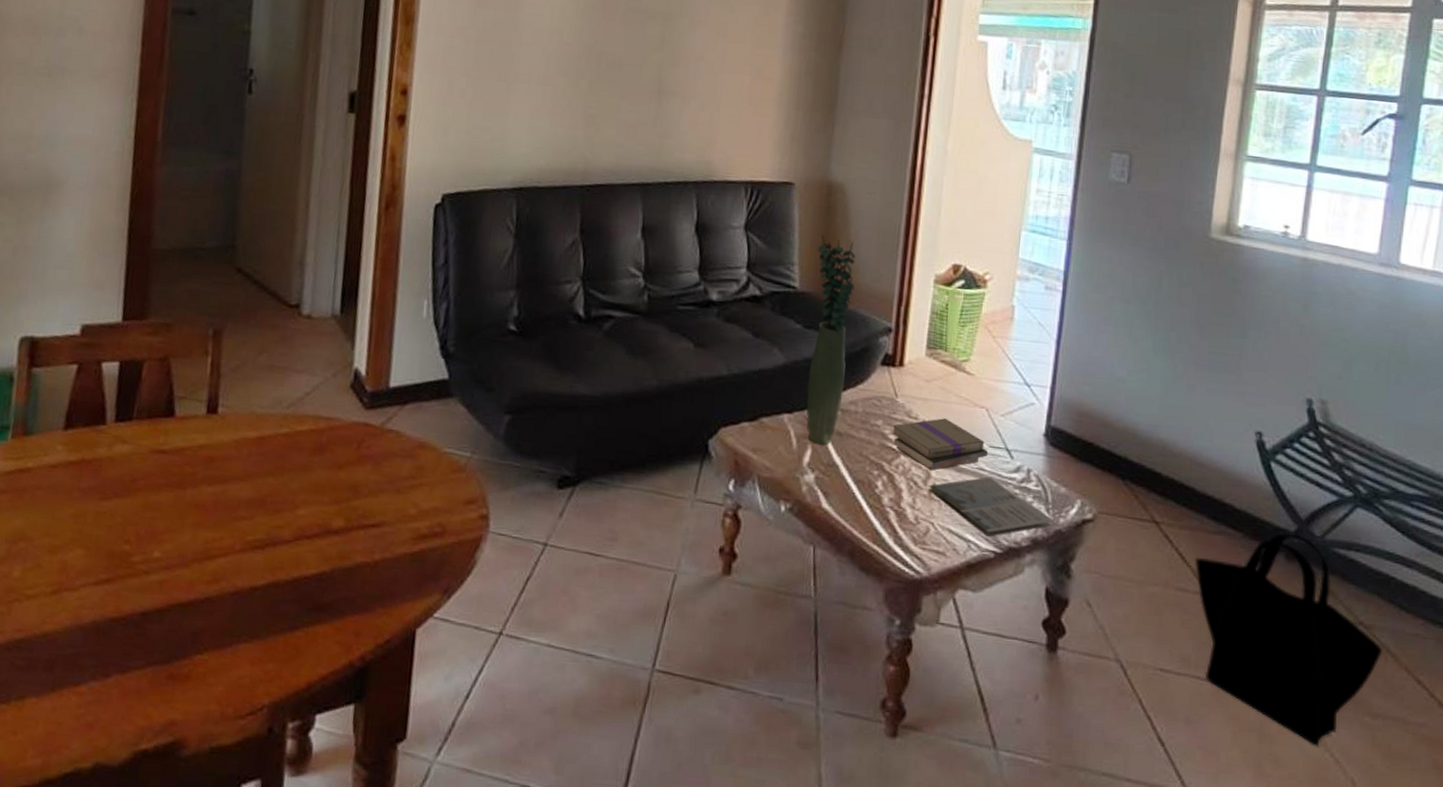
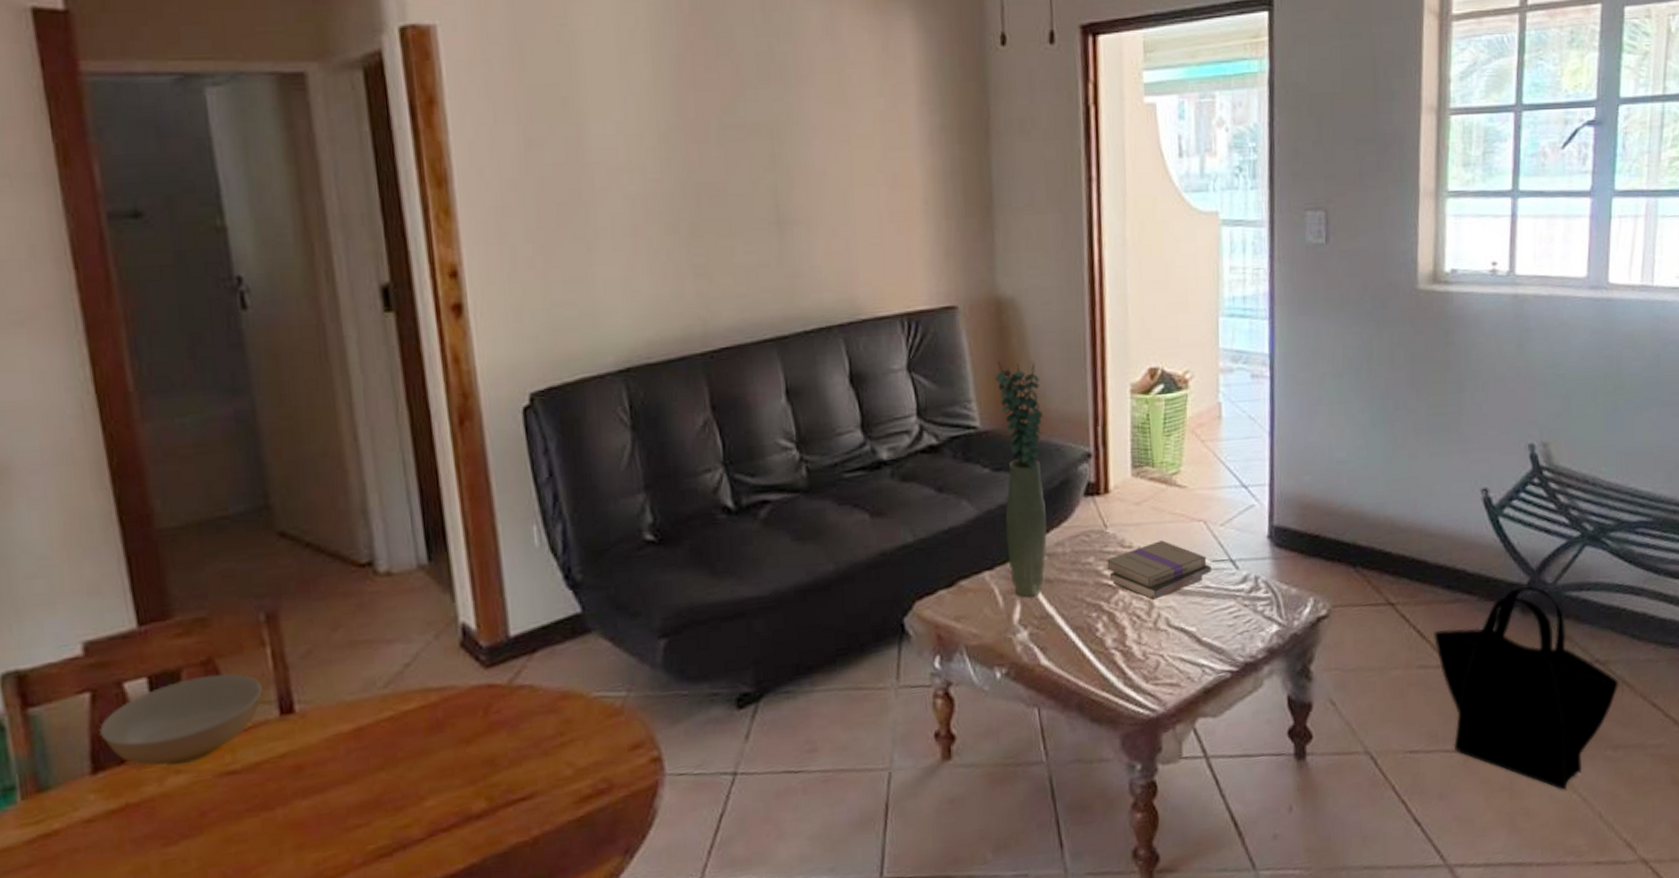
bowl: none [77,369,199,436] -> present [100,673,262,766]
magazine: present [927,476,1064,537] -> none [1152,593,1298,657]

